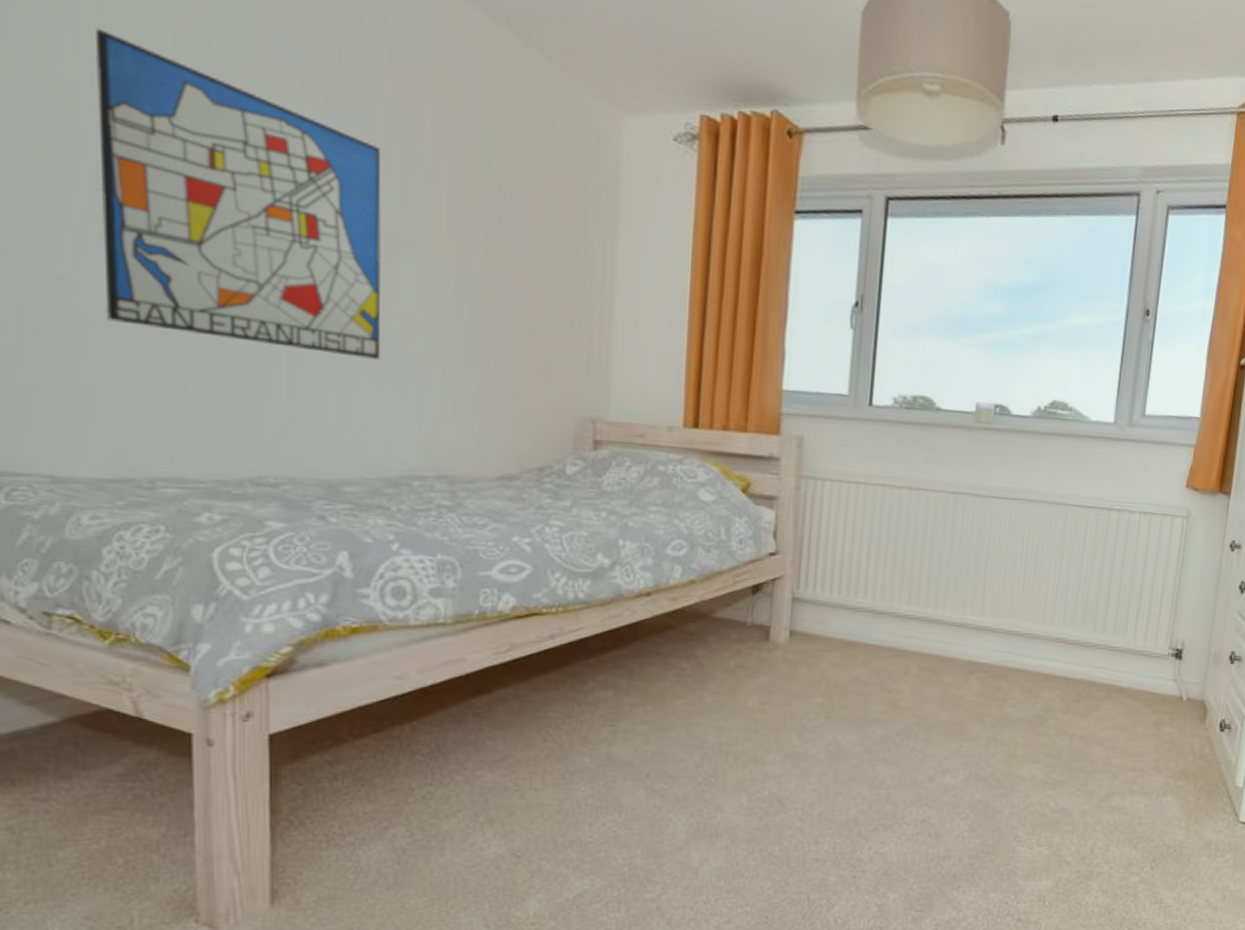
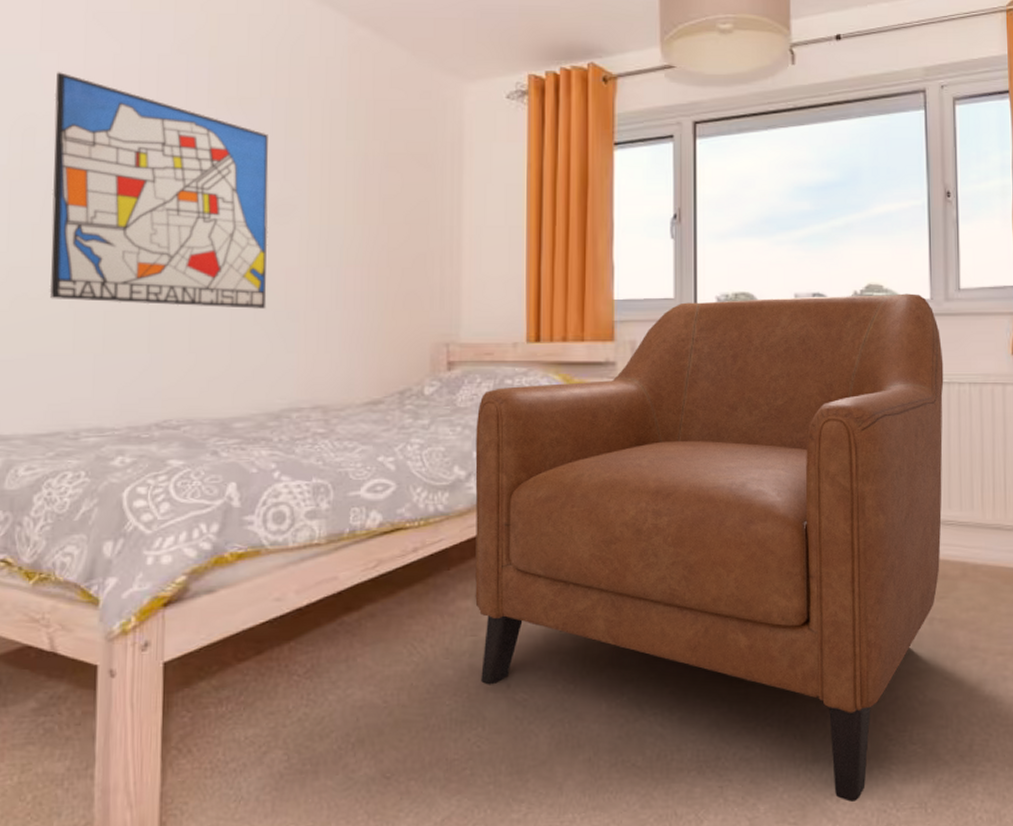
chair: none [616,400,1119,894] -> present [475,293,944,802]

